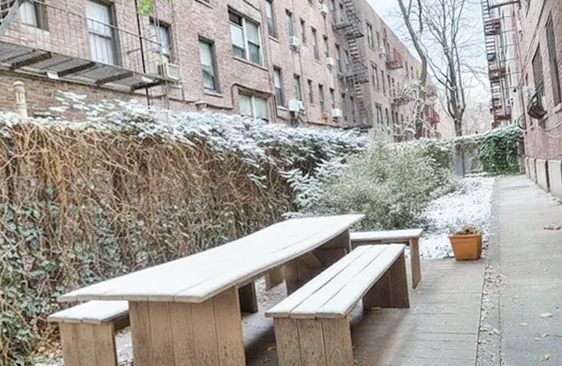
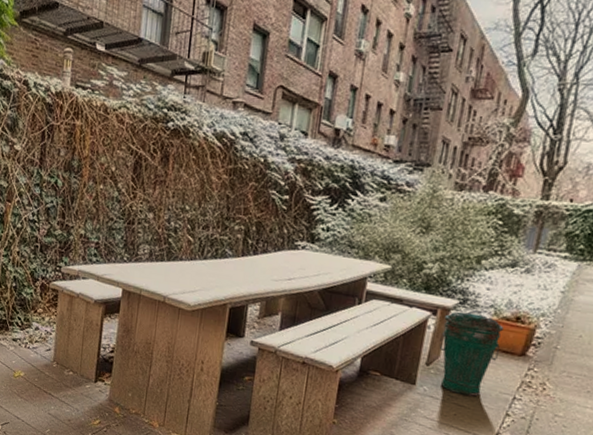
trash can: none [415,233,462,305] -> present [439,310,503,397]

